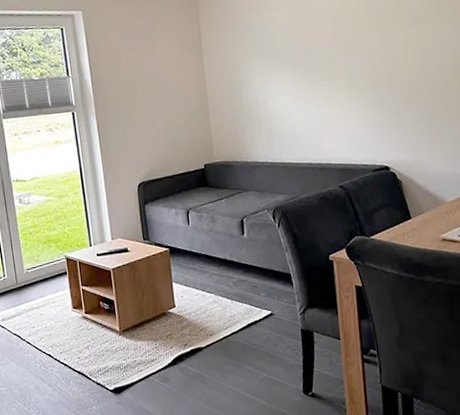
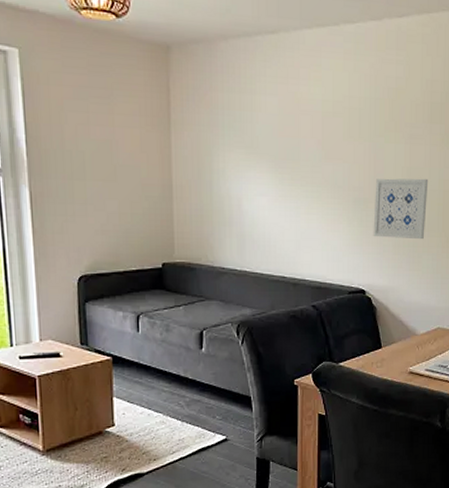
wall art: none [389,55,443,117] -> present [373,178,429,240]

